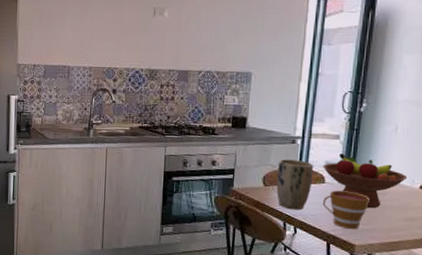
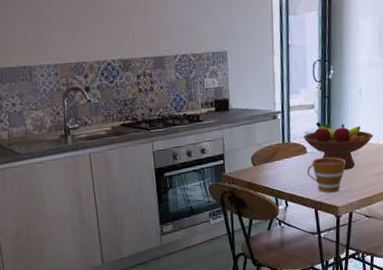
plant pot: present [276,159,314,210] -> none [263,134,296,185]

